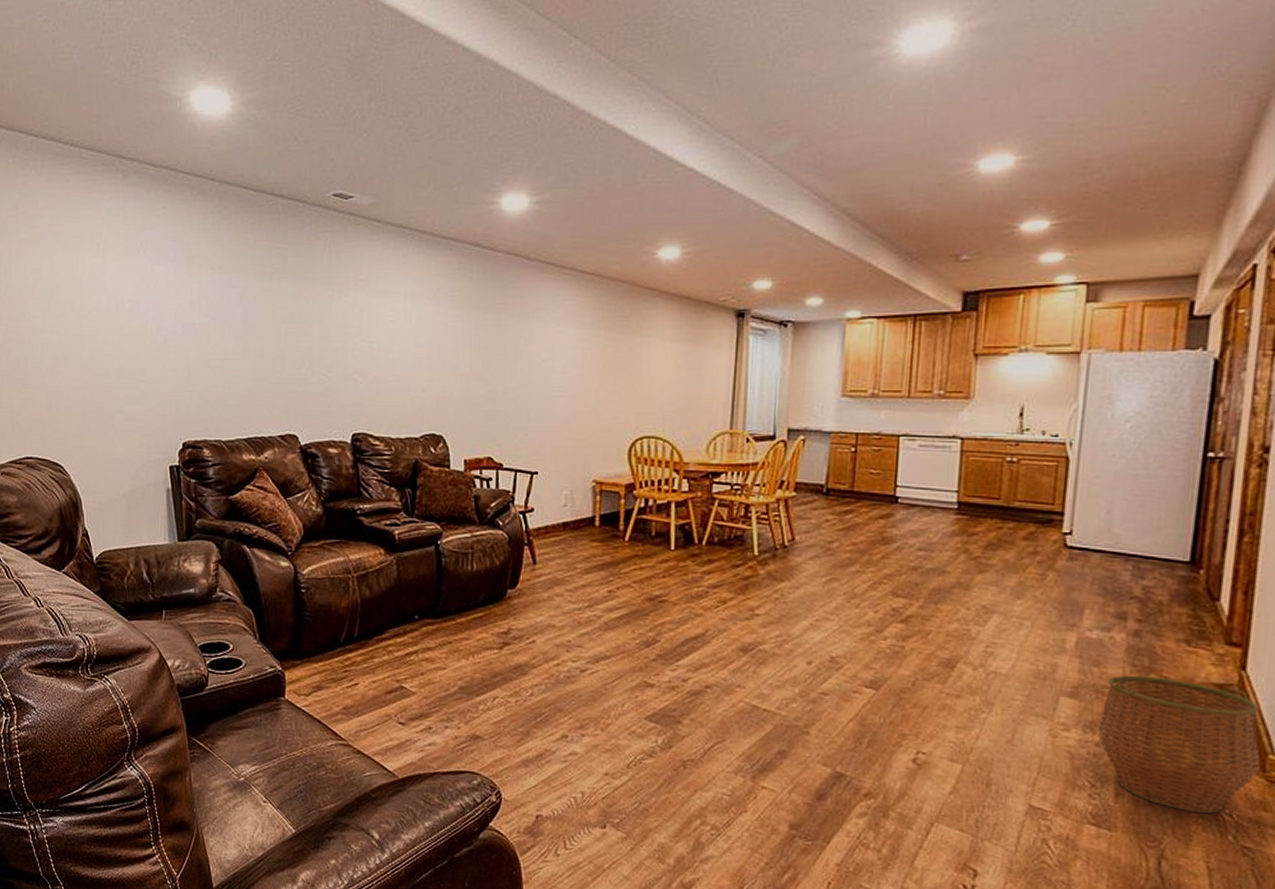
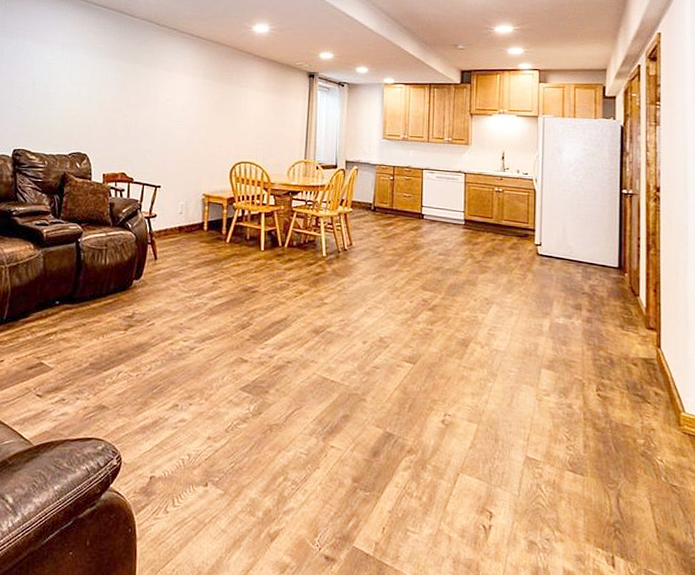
basket: present [1097,675,1261,814] -> none [568,351,676,460]

